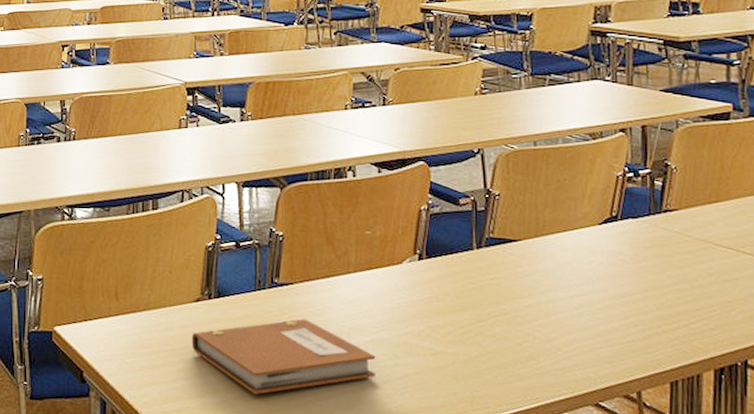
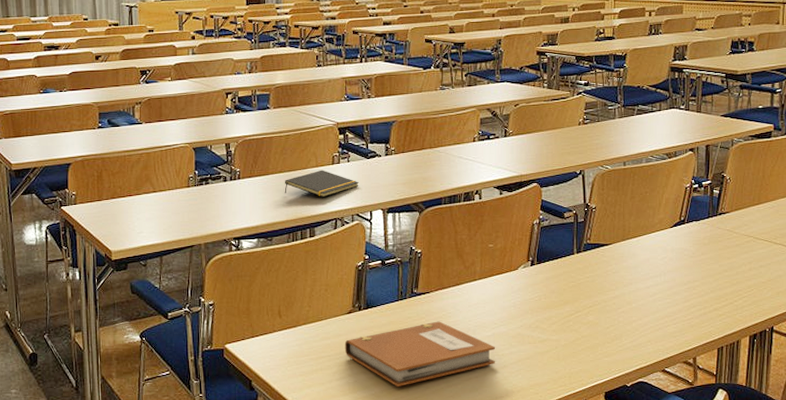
notepad: none [124,134,210,166] -> present [284,170,359,198]

